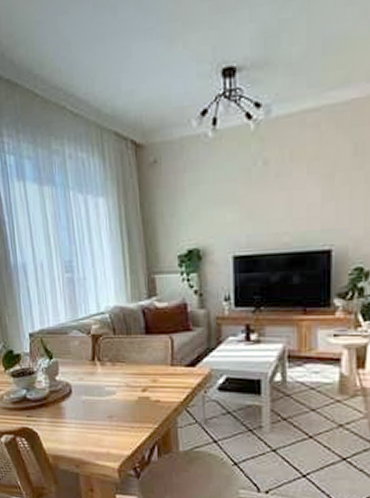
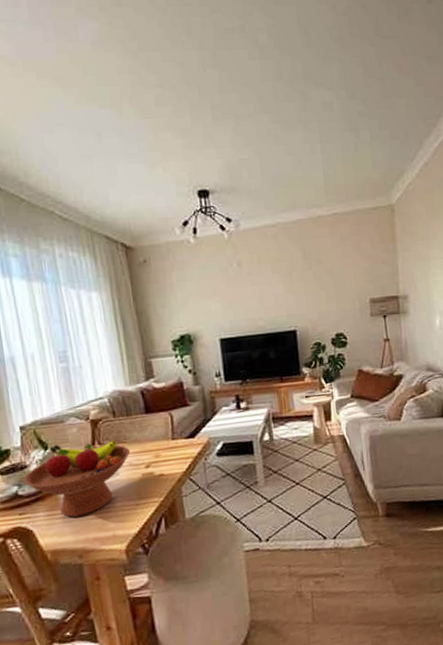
fruit bowl: none [31,356,128,428] -> present [23,440,131,518]

